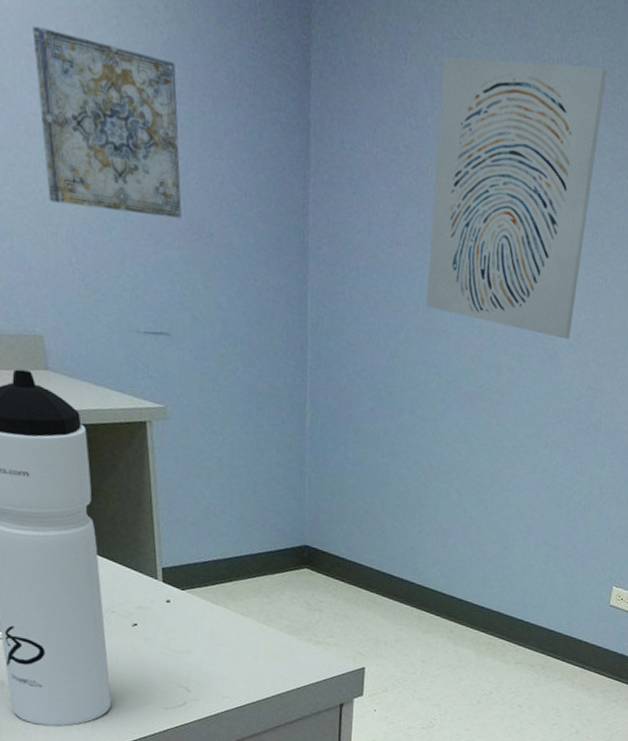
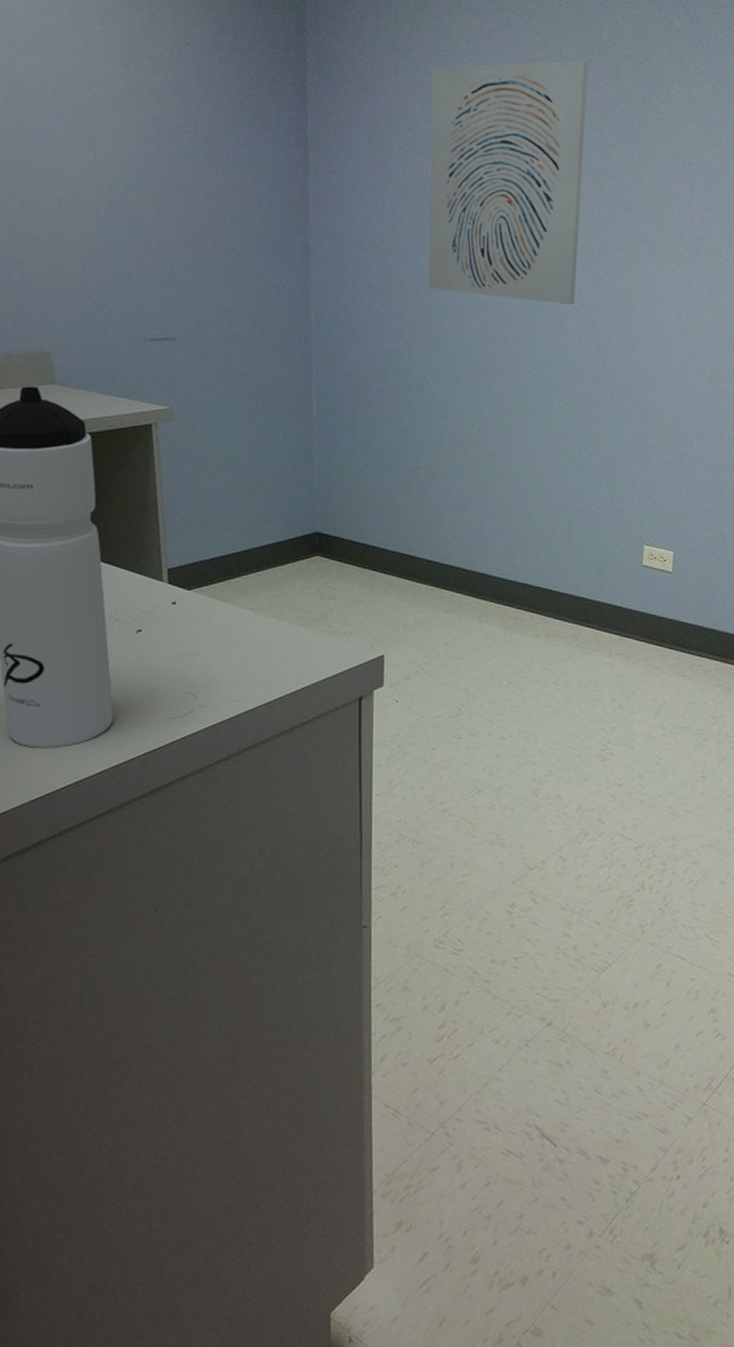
wall art: present [32,26,182,219] -> none [48,82,186,233]

